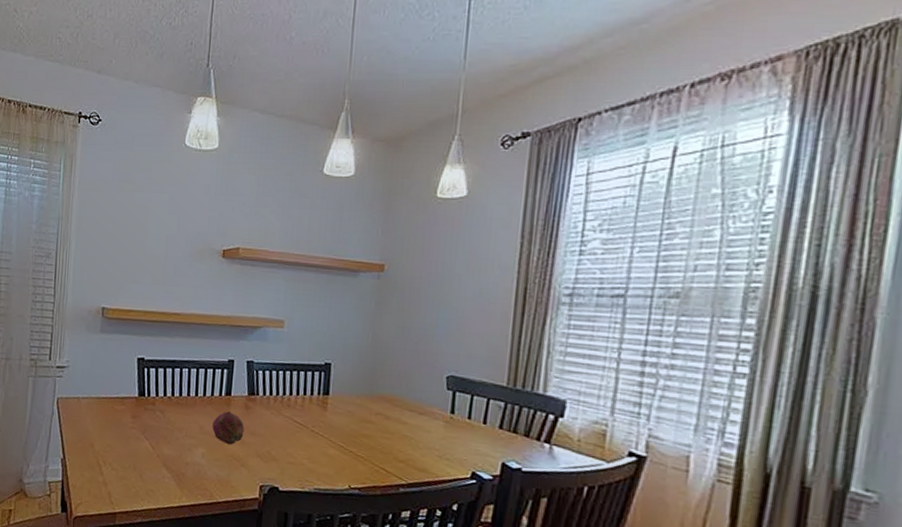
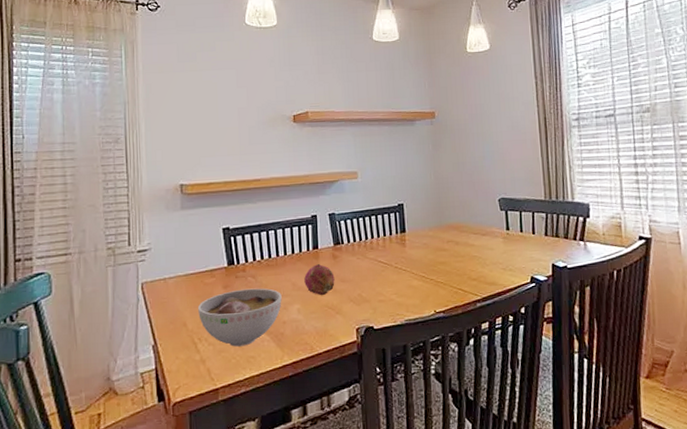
bowl: none [106,421,188,478] -> present [198,288,282,347]

